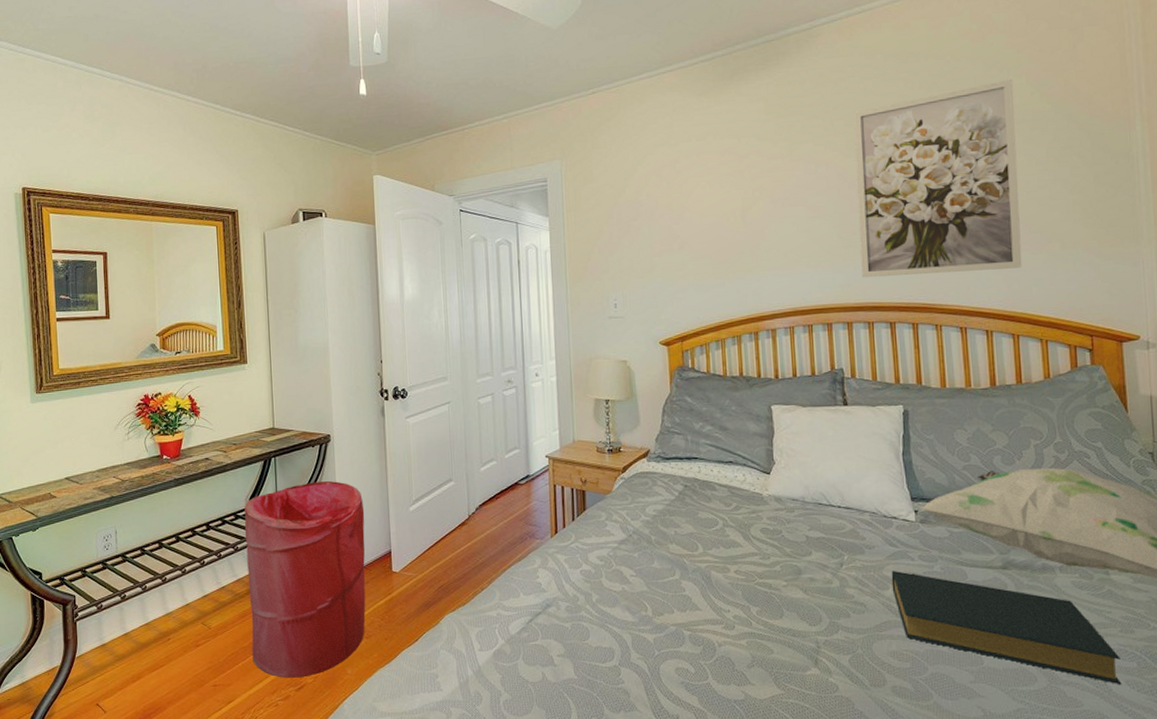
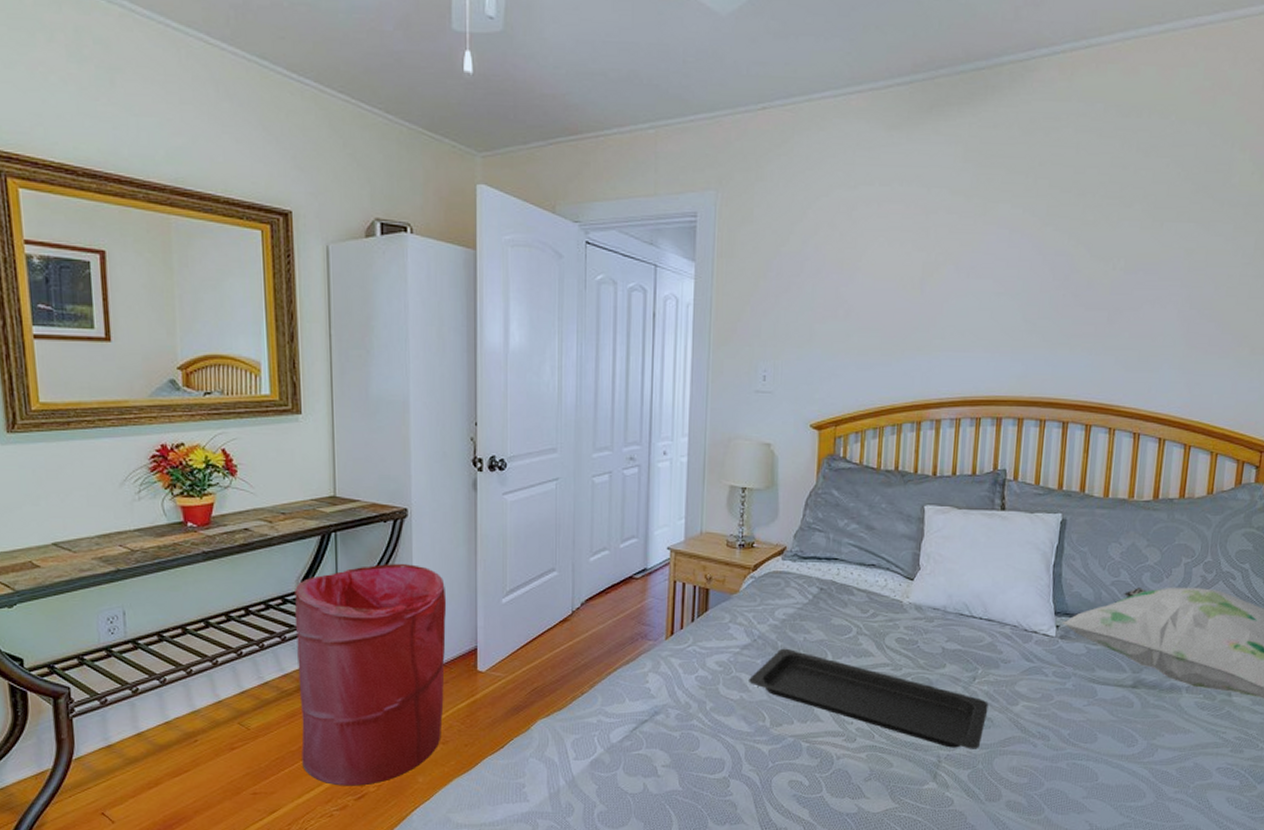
serving tray: none [629,542,860,634] -> present [749,648,989,749]
wall art: present [853,78,1023,277] -> none [1041,152,1236,372]
hardback book: present [891,570,1122,685] -> none [1021,685,1226,802]

